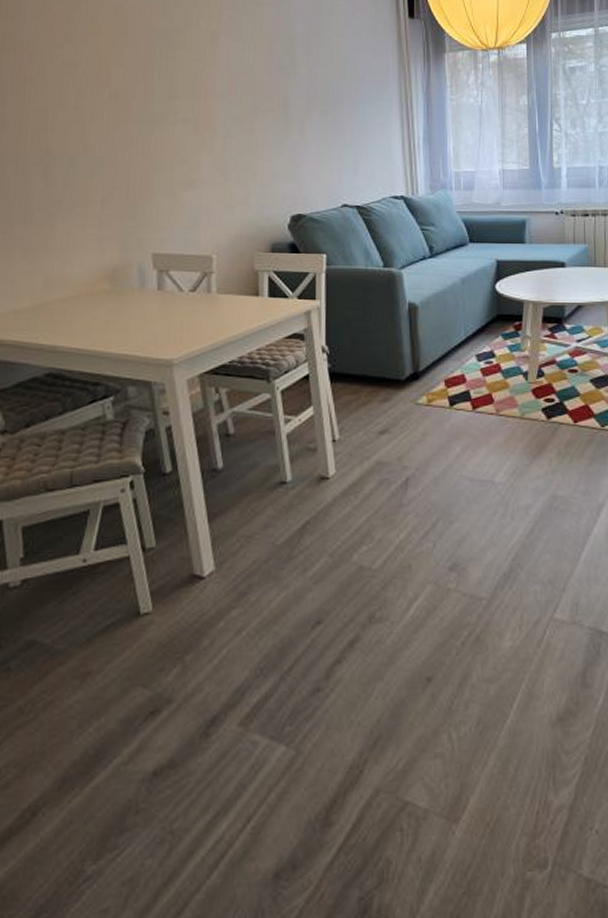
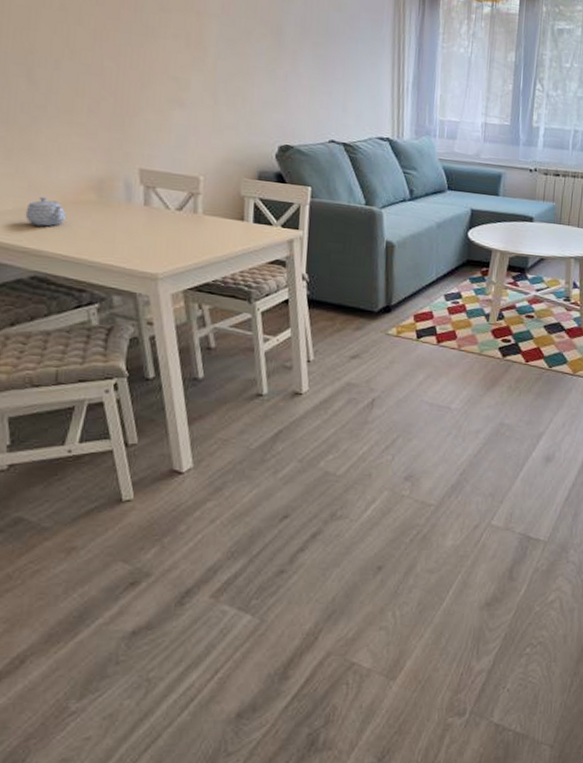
teapot: none [41,291,82,321] -> present [25,196,67,227]

